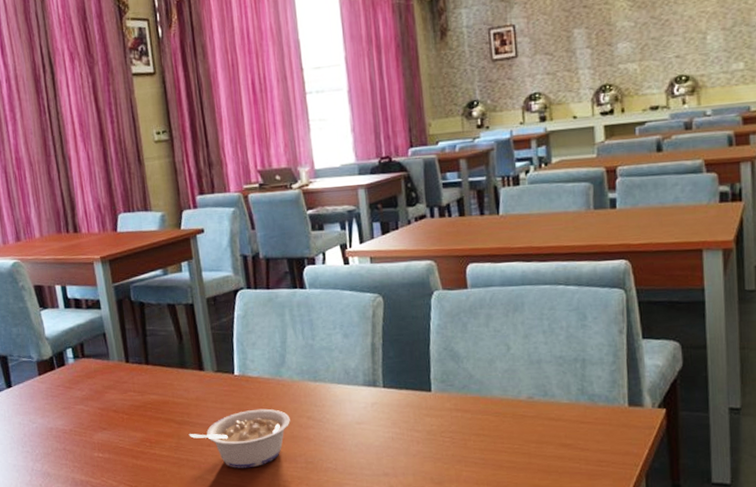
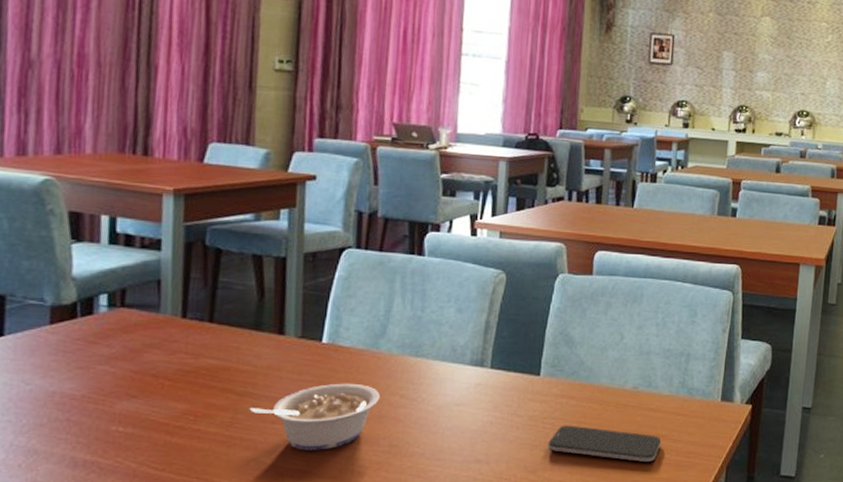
smartphone: none [450,437,568,473] -> present [548,425,662,463]

